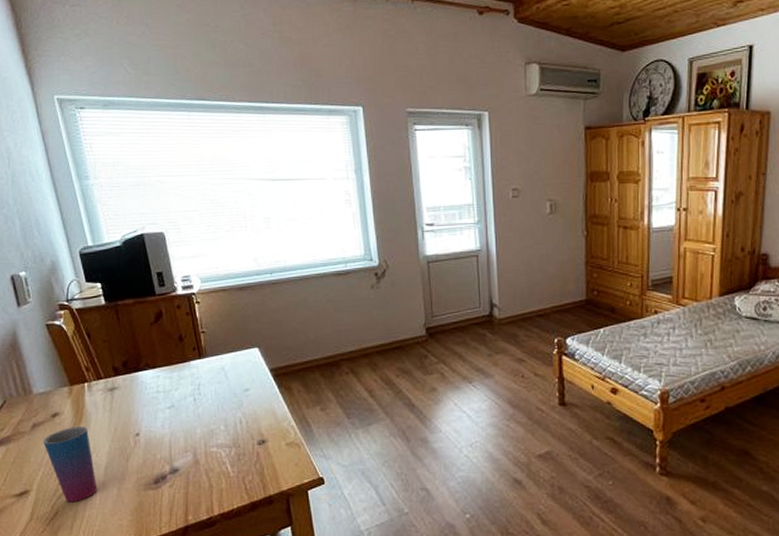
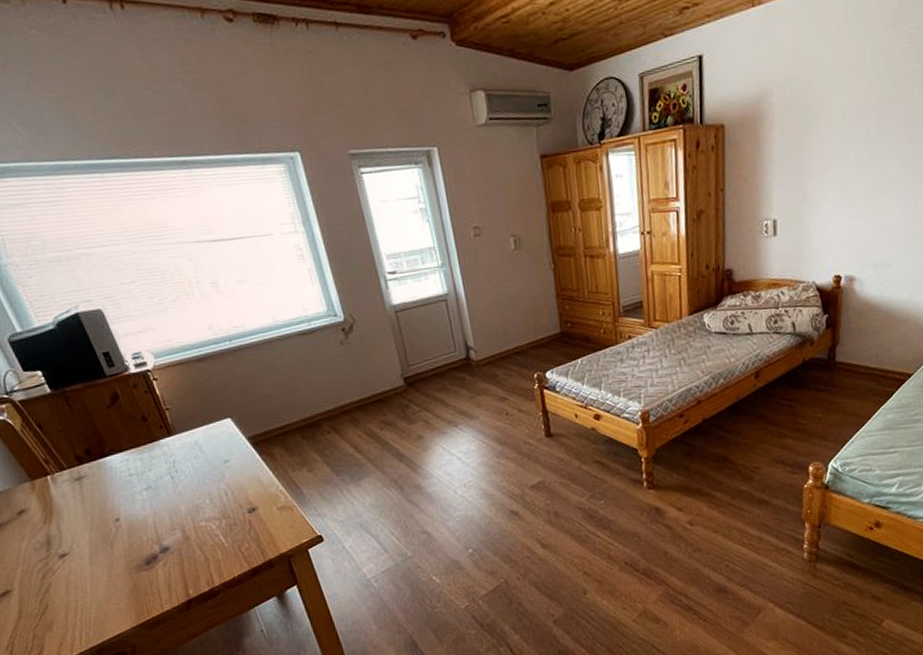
cup: present [43,427,98,503] -> none [14,519,86,596]

